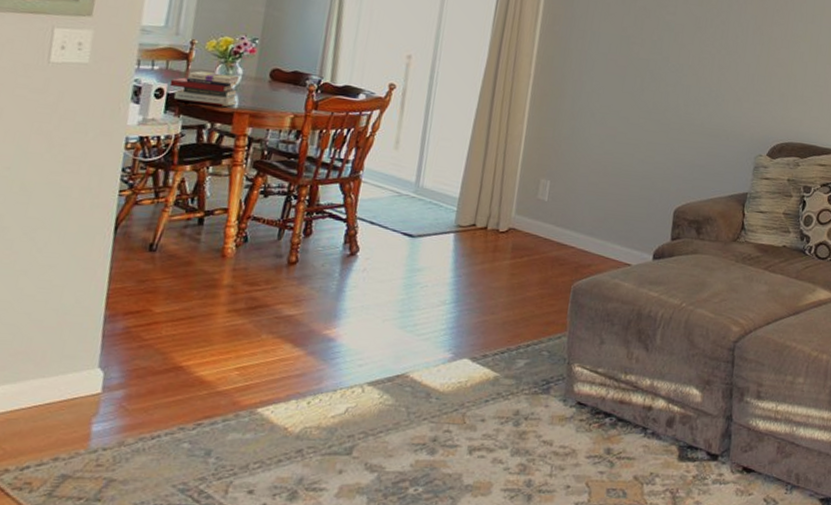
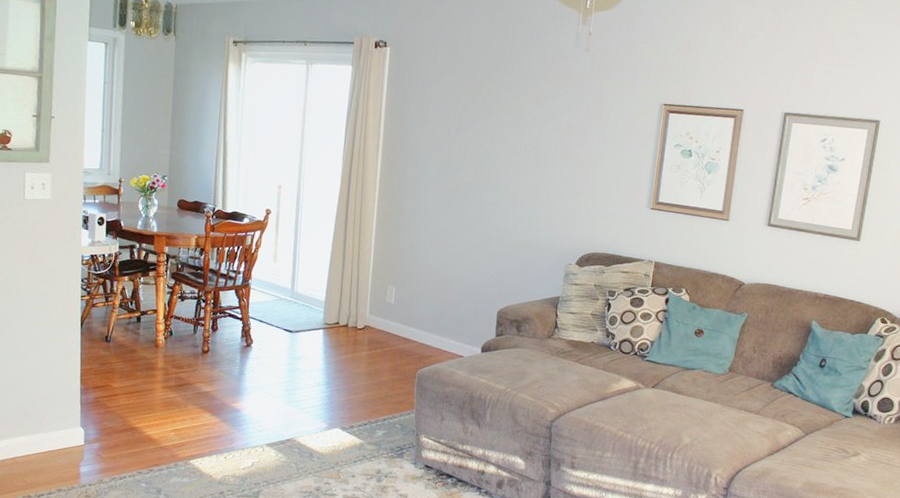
books: present [169,71,240,107] -> none [107,203,156,231]

